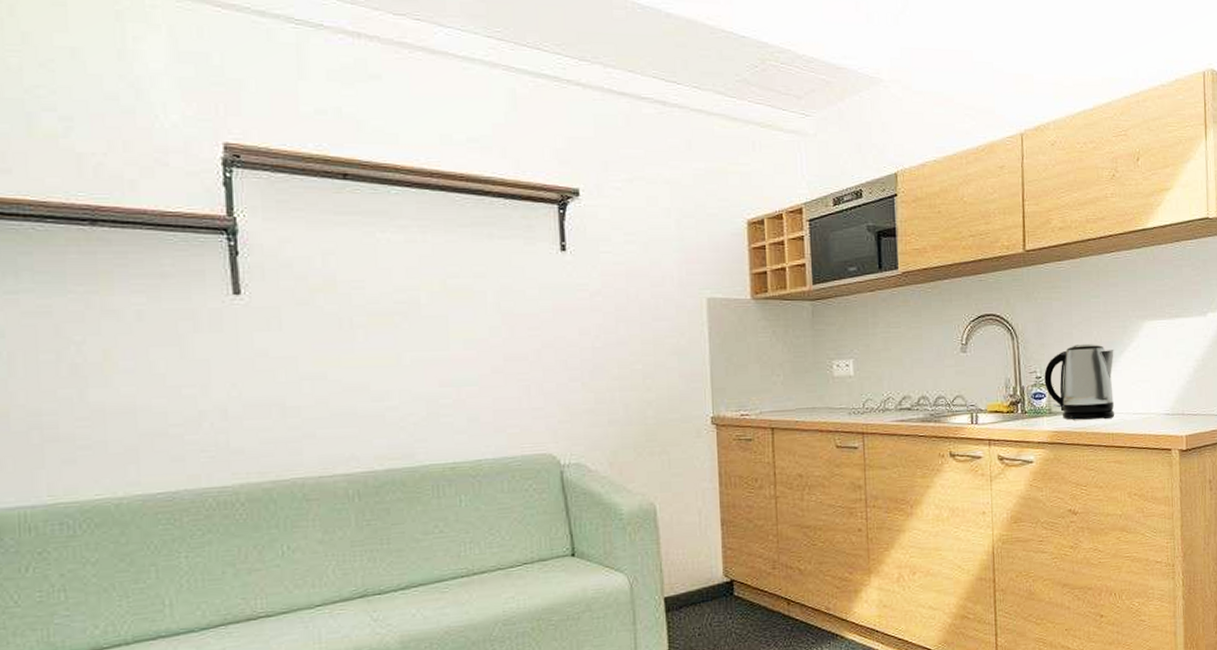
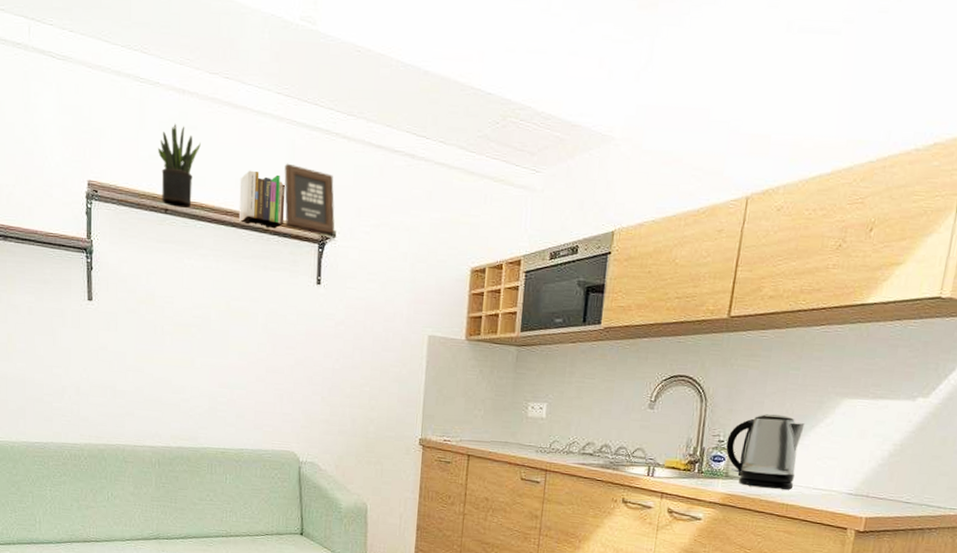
potted plant: none [327,71,388,172] -> present [158,123,201,209]
books: none [446,124,511,190] -> present [238,170,286,229]
picture frame: none [504,114,578,194] -> present [284,163,335,235]

